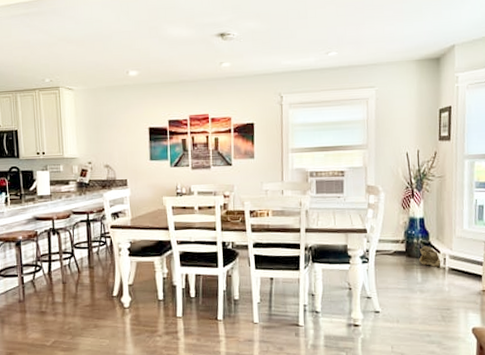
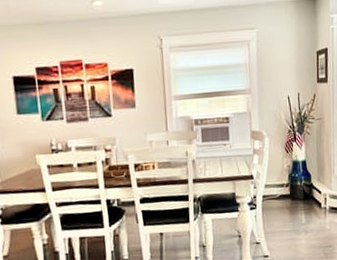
wall caddy: present [419,246,441,267] -> none [303,187,323,208]

